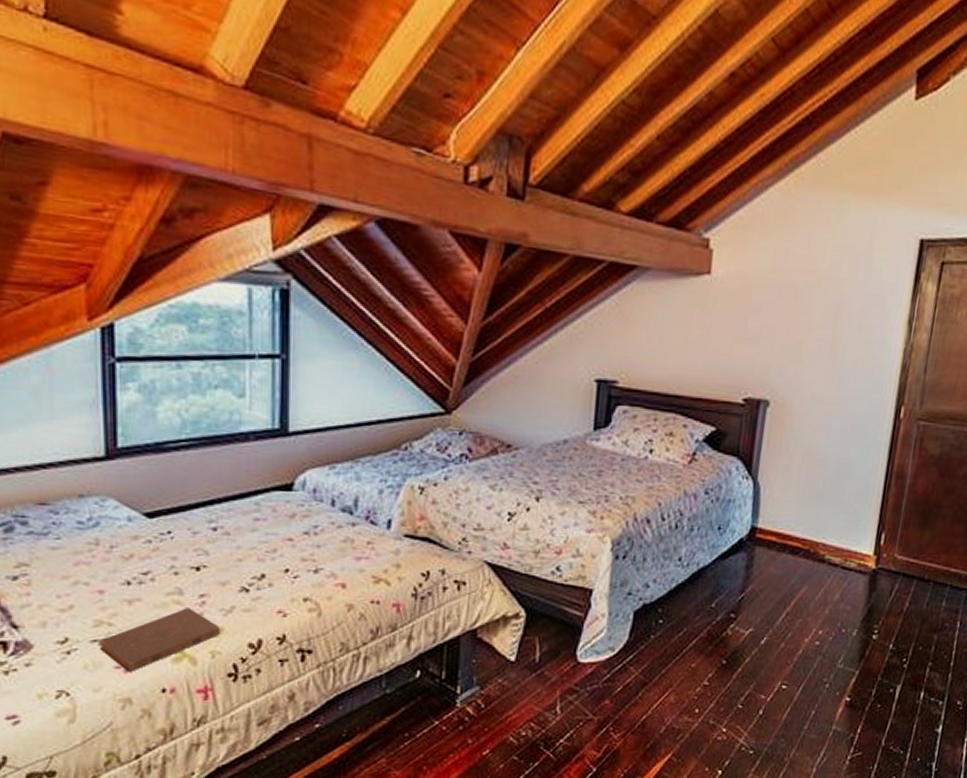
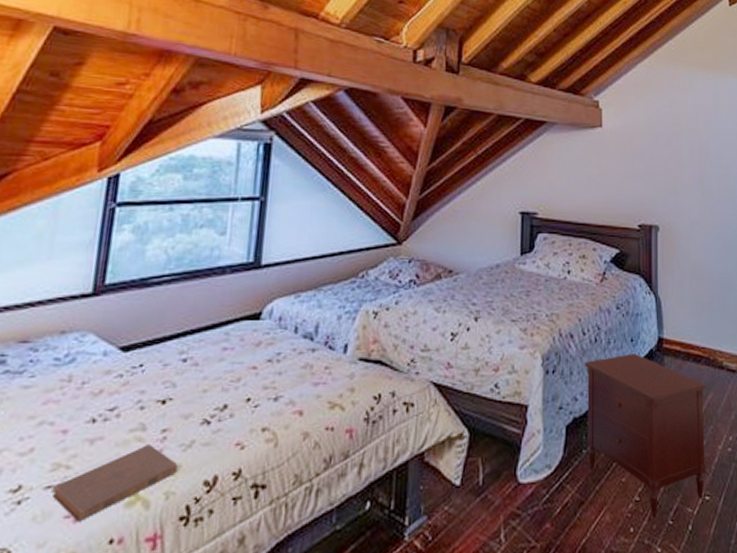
dresser: none [656,542,801,701] -> present [585,354,706,518]

